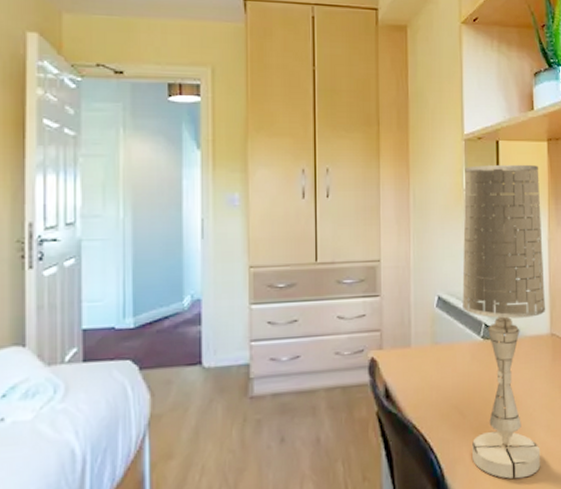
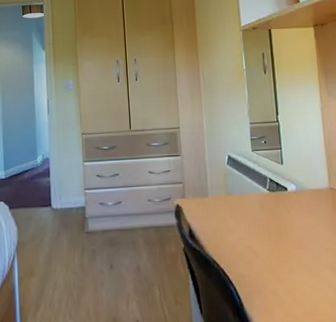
table lamp: present [462,164,546,479] -> none [243,47,330,313]

